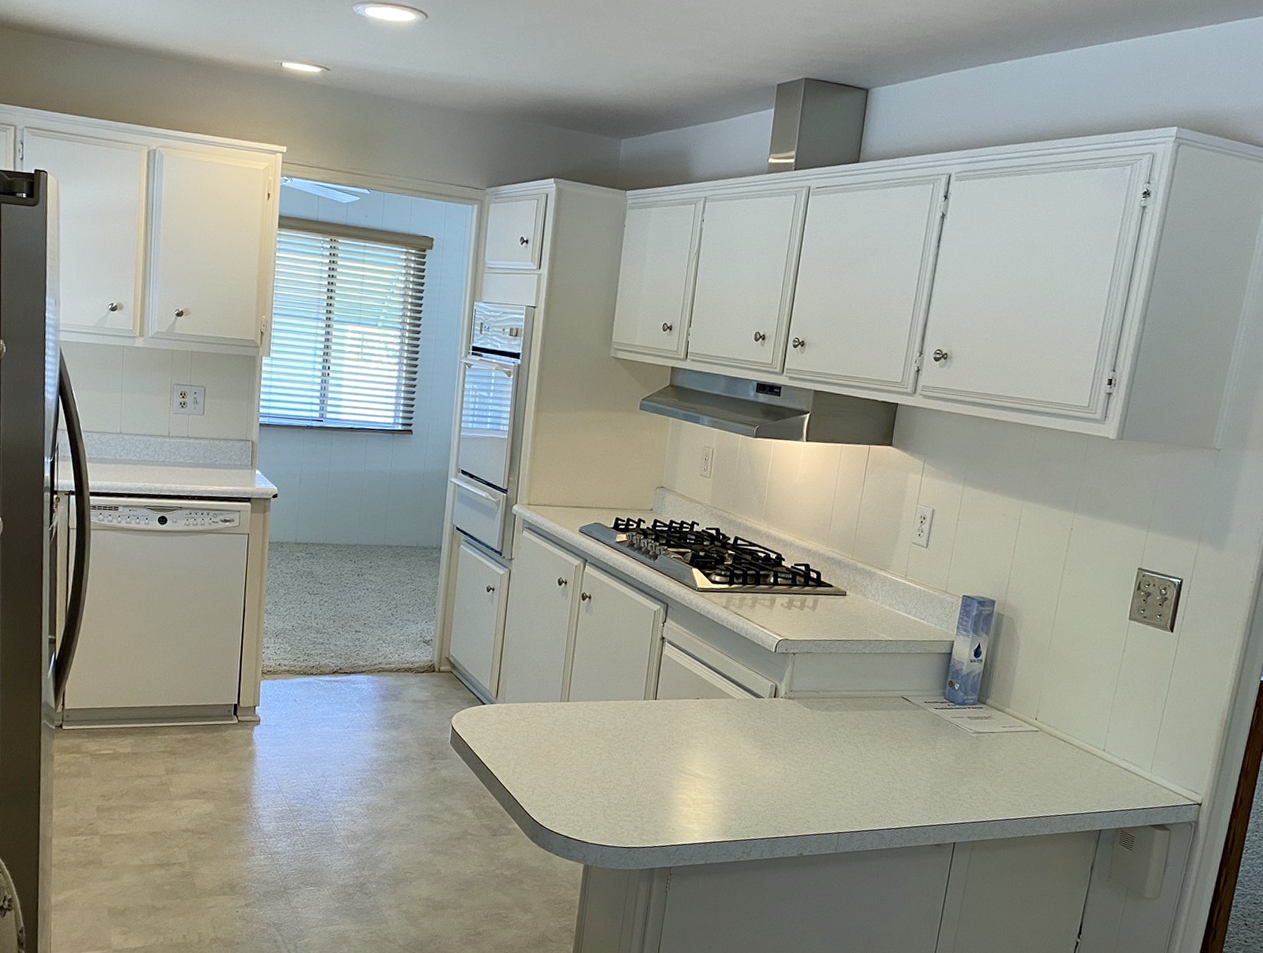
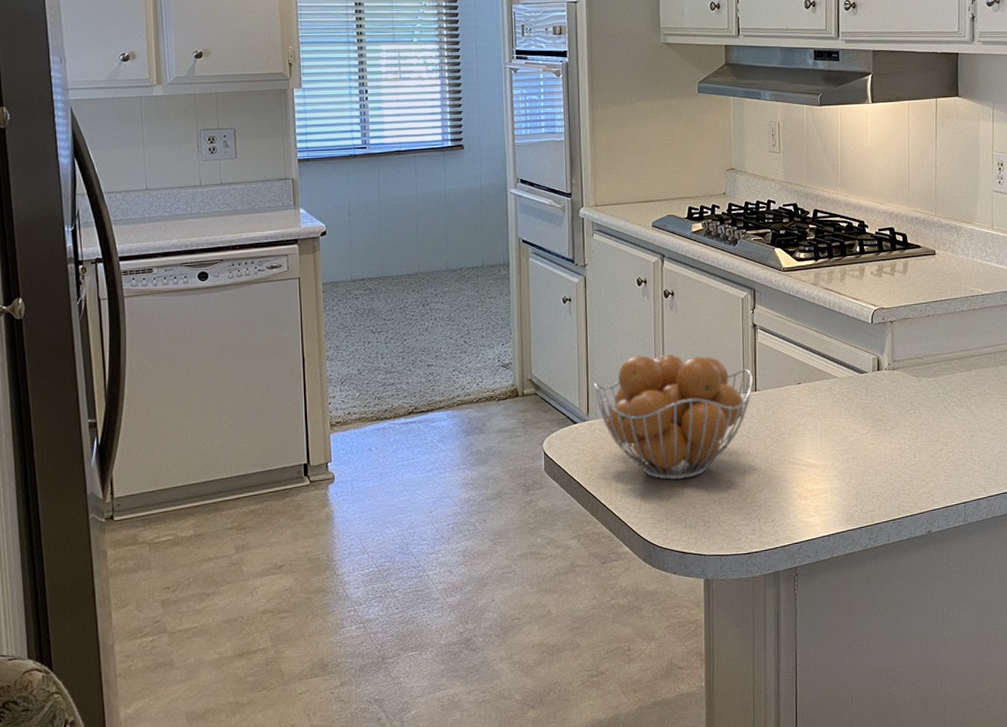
fruit basket: none [505,650,655,771] -> present [594,354,753,481]

